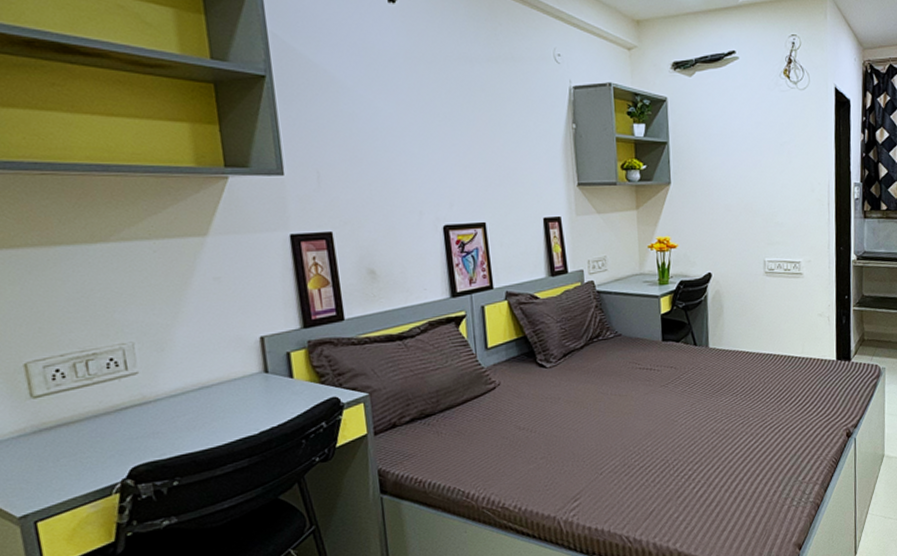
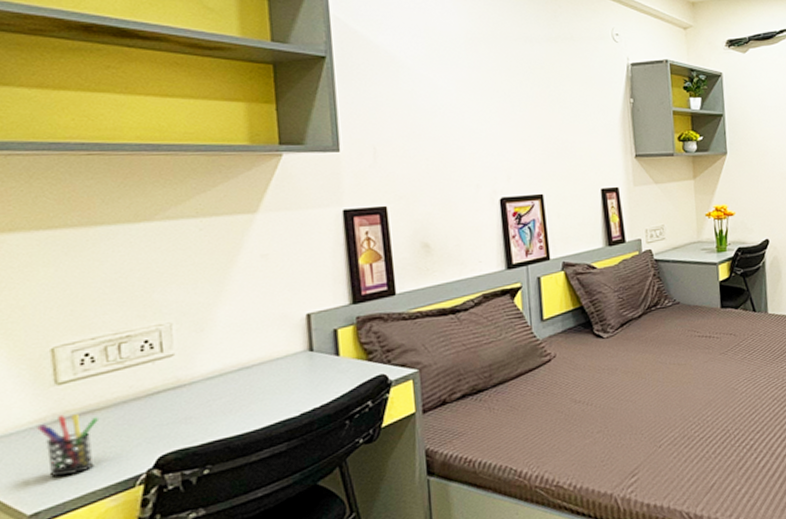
pen holder: none [18,426,73,484] -> present [37,414,98,477]

